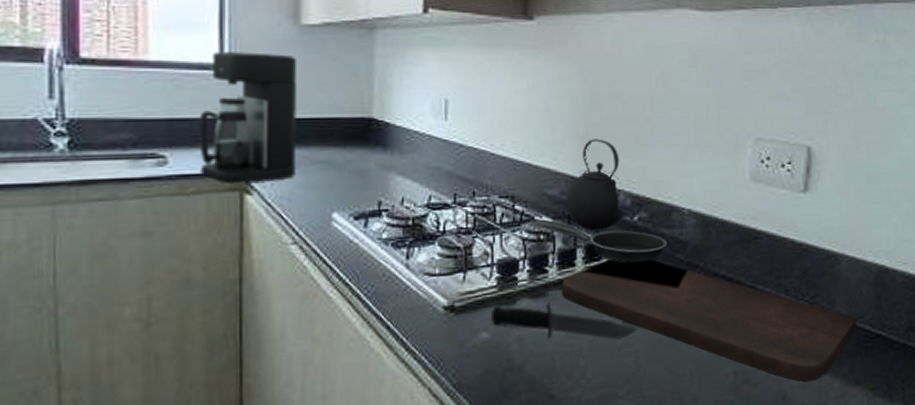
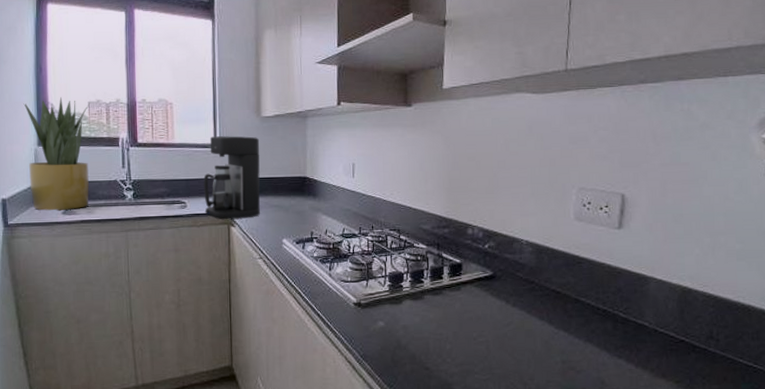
knife: present [490,303,637,340] -> none [385,304,488,332]
frying pan: present [529,219,668,263] -> none [410,245,510,278]
cutting board: present [562,259,857,382] -> none [434,275,664,372]
kettle: present [565,138,628,230] -> none [435,189,481,254]

